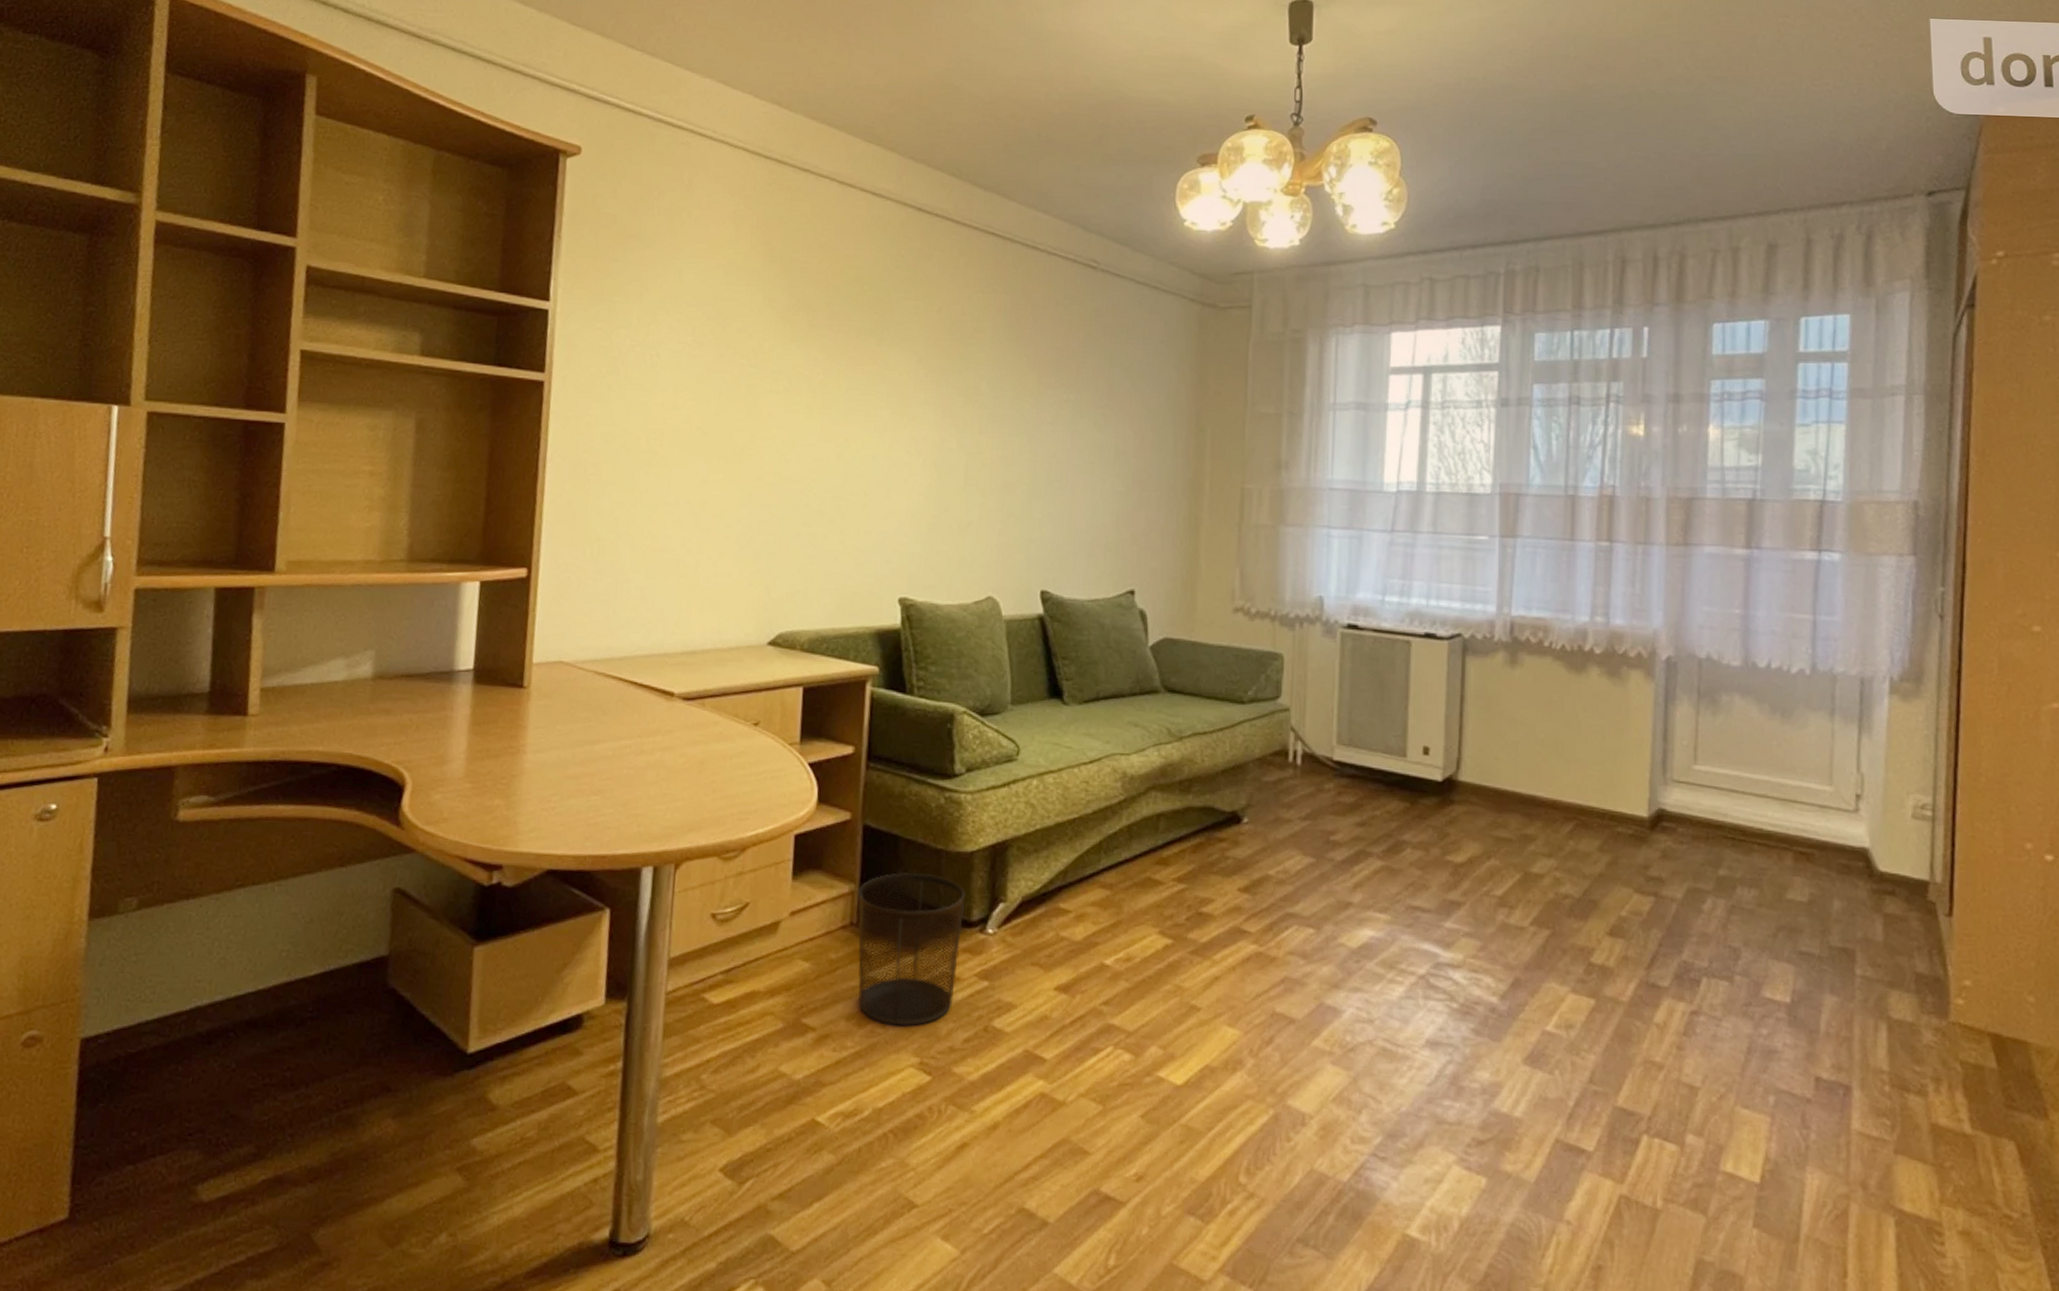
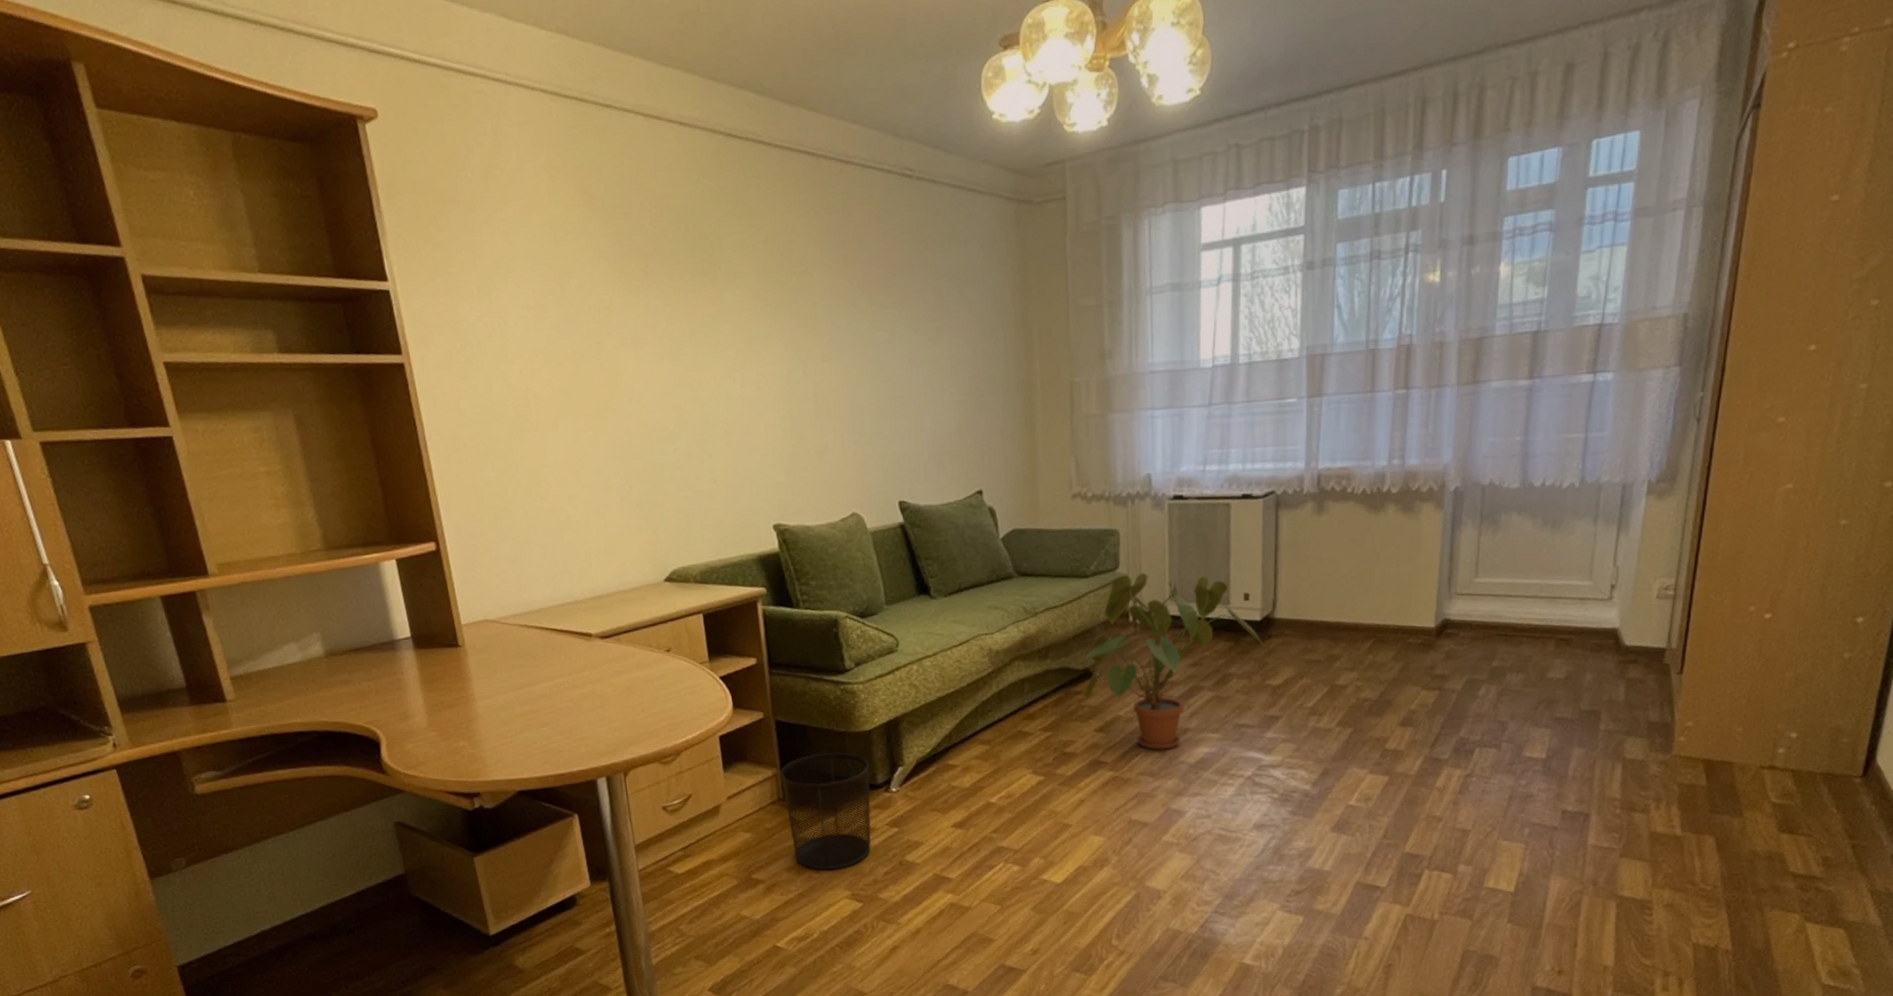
house plant: none [1227,706,1445,926] -> present [1080,572,1264,750]

